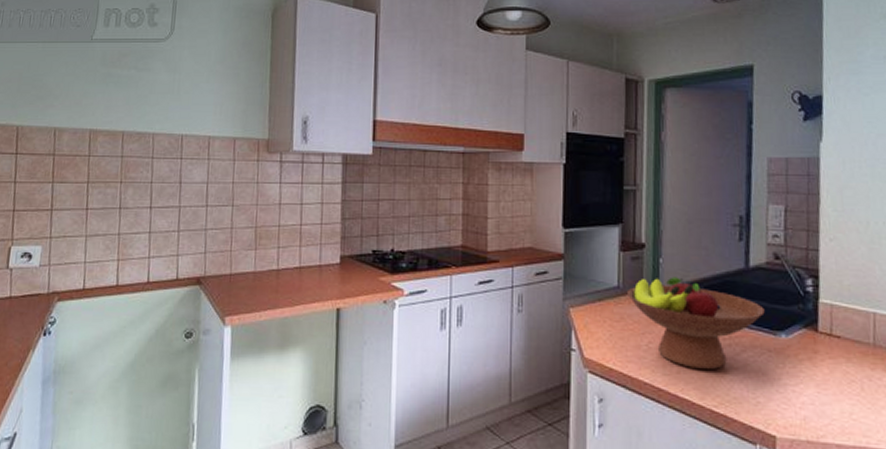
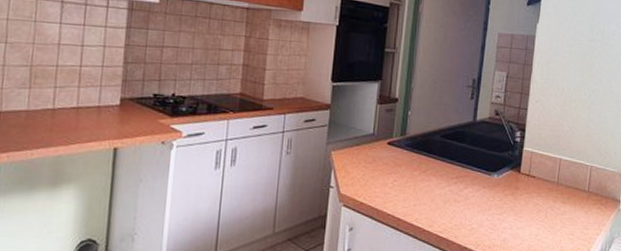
fruit bowl: present [628,277,765,370] -> none [380,127,484,203]

